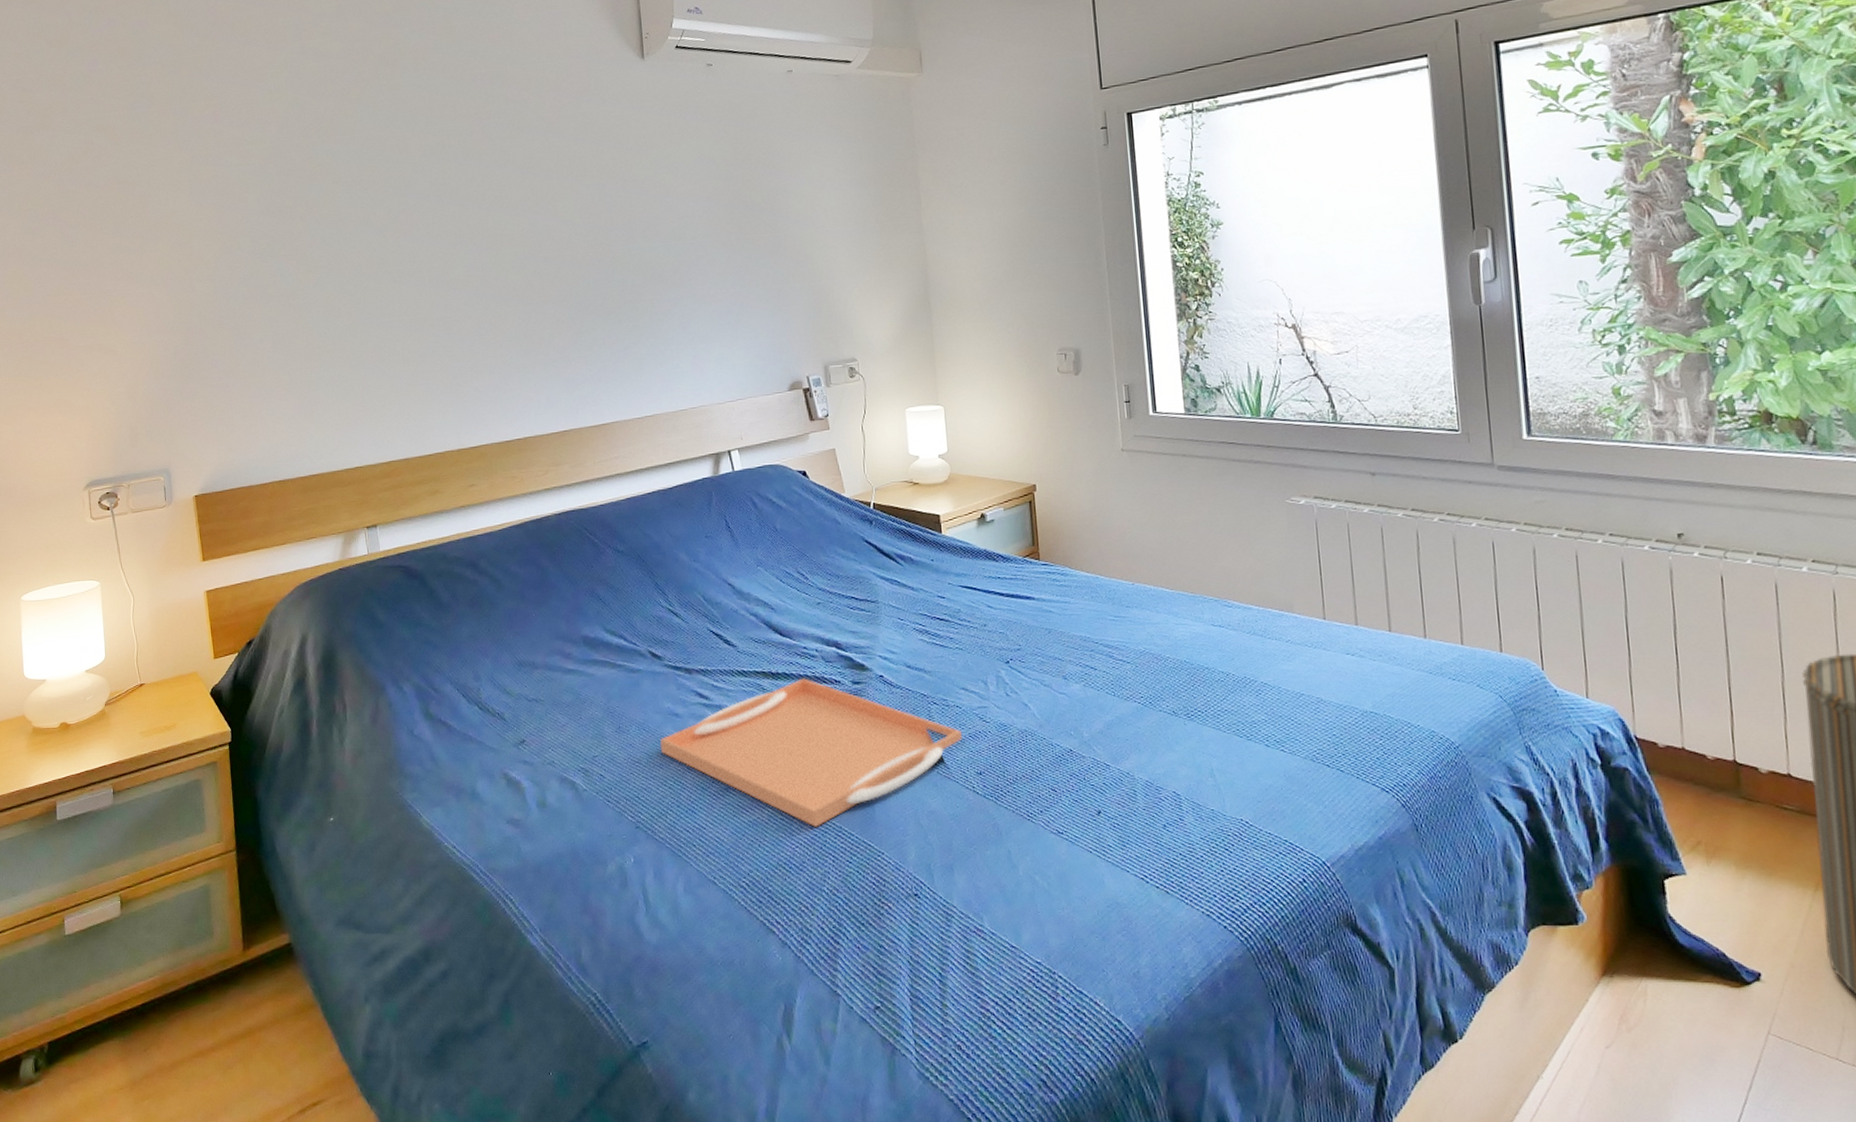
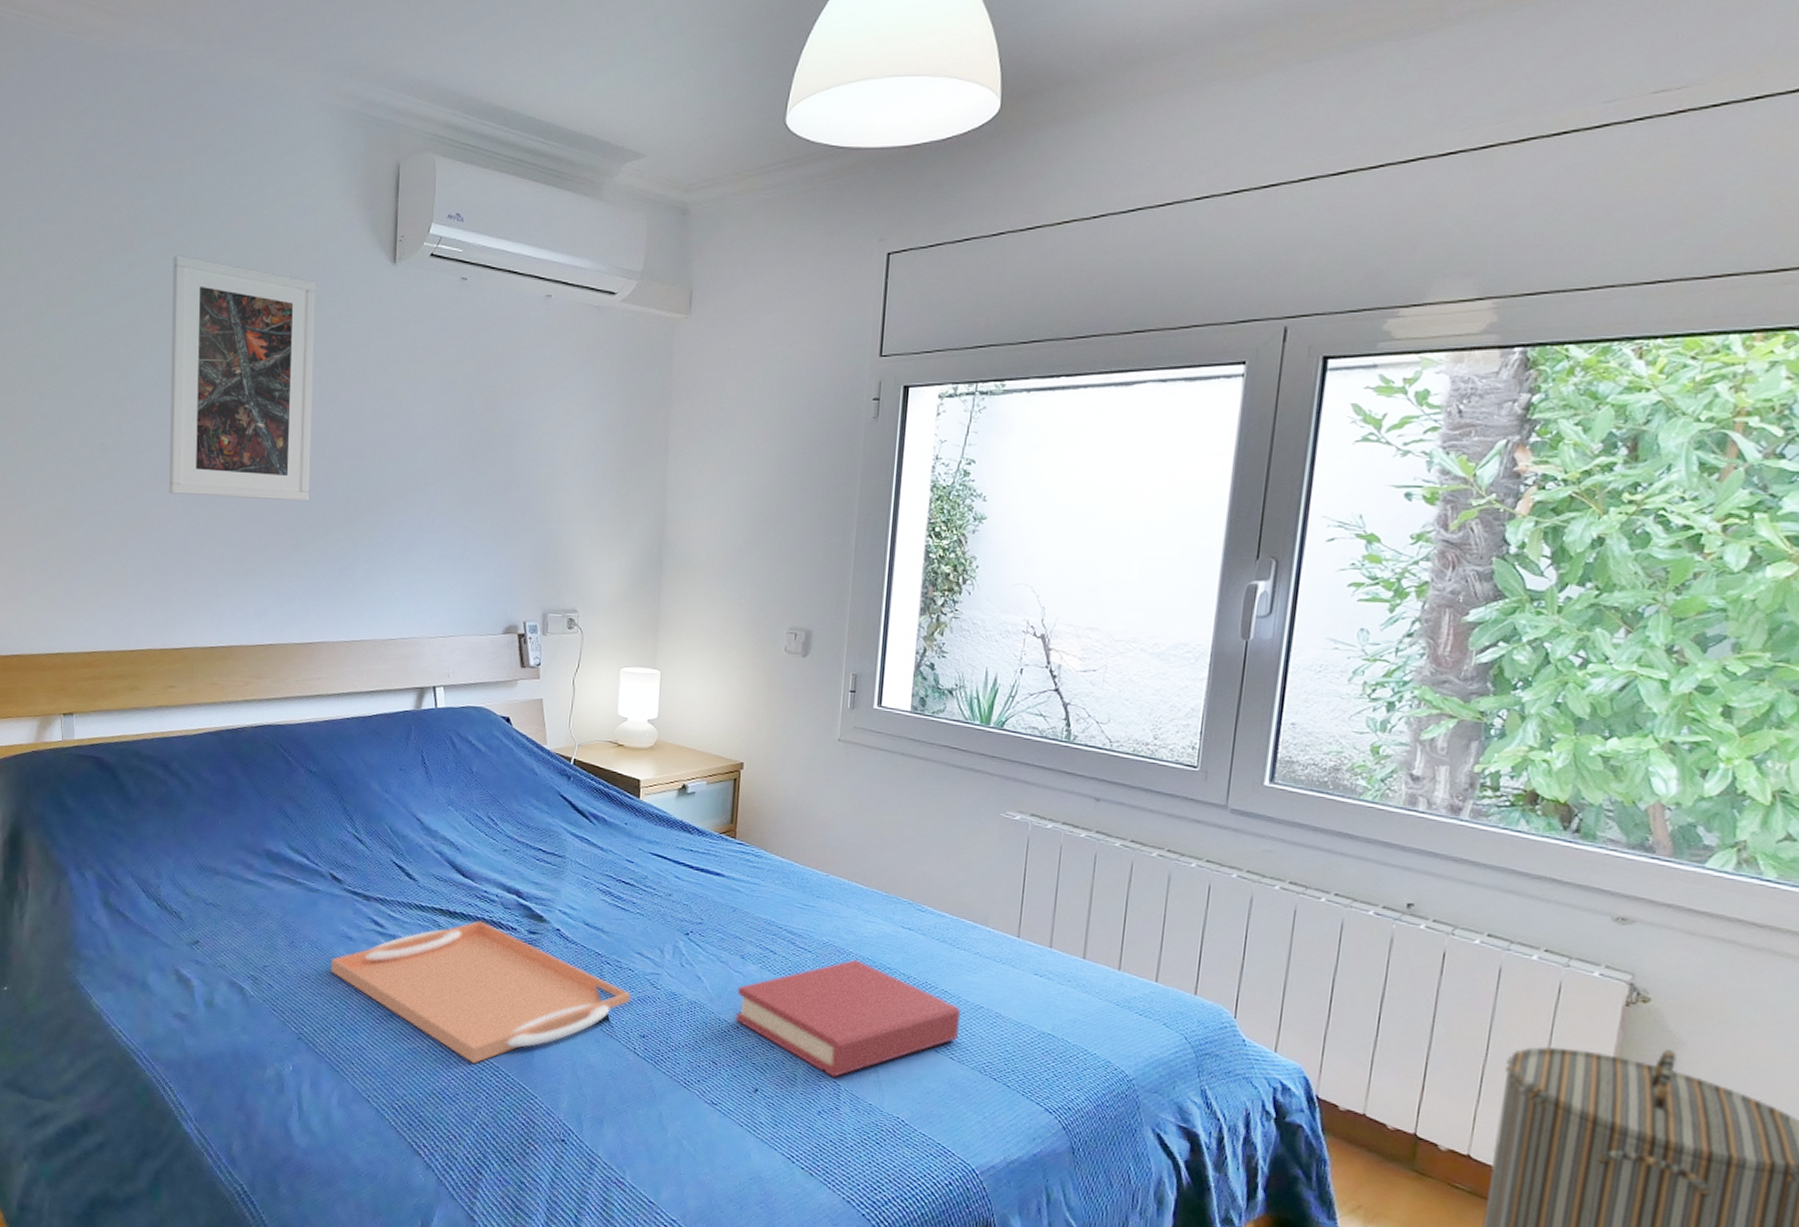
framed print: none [434,75,588,298] -> present [169,255,316,502]
hardback book: none [1065,663,1285,787] -> present [736,958,961,1077]

